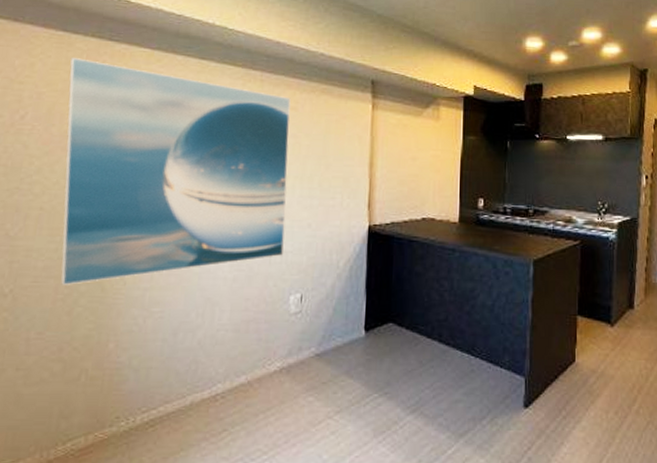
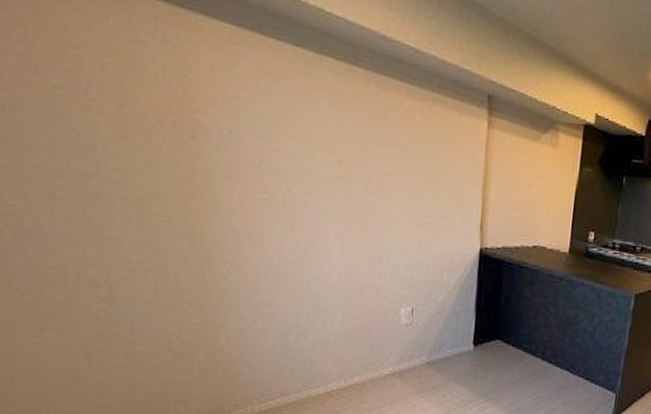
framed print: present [61,58,291,285] -> none [136,24,400,281]

